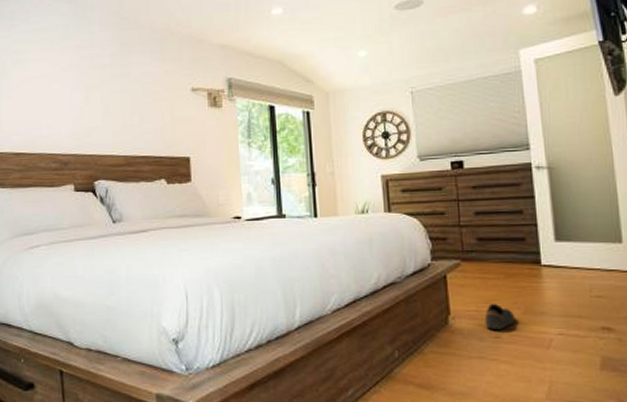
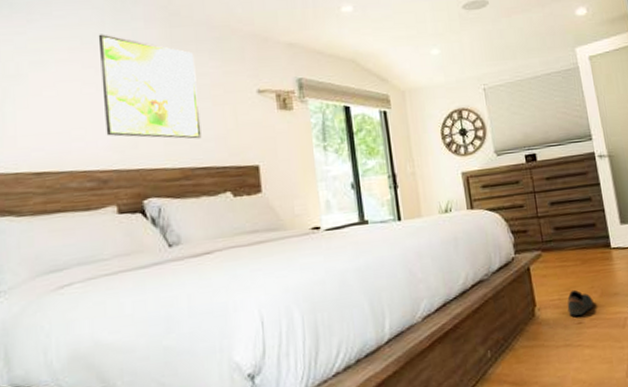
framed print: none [63,37,143,131] -> present [98,34,202,139]

